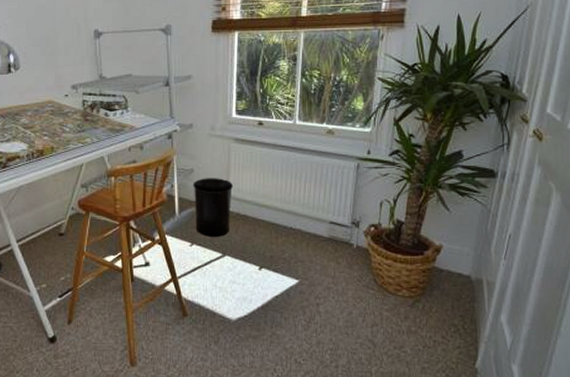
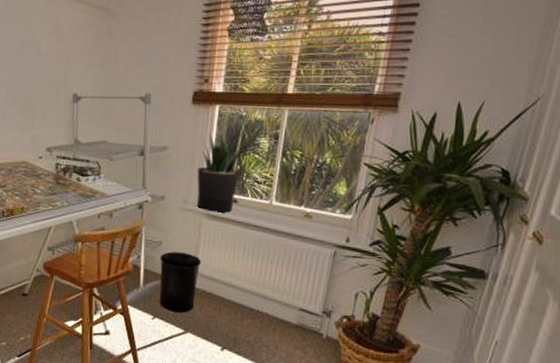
planter: none [222,59,263,136] -> present [197,133,242,213]

